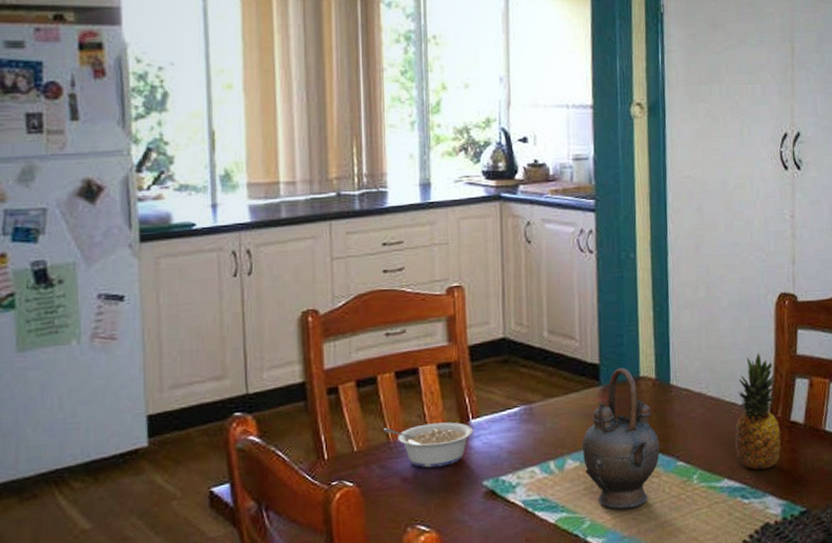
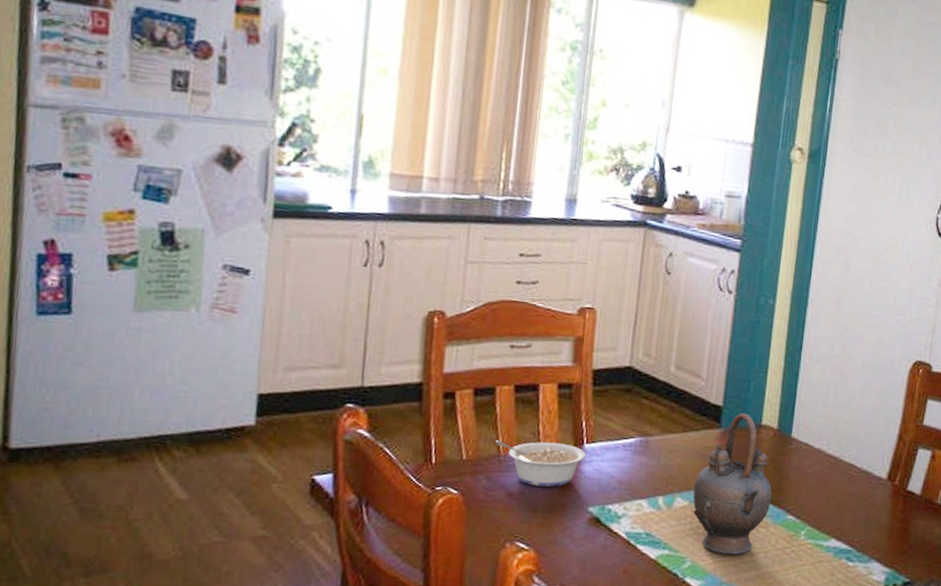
fruit: present [734,352,781,470] -> none [847,417,901,535]

